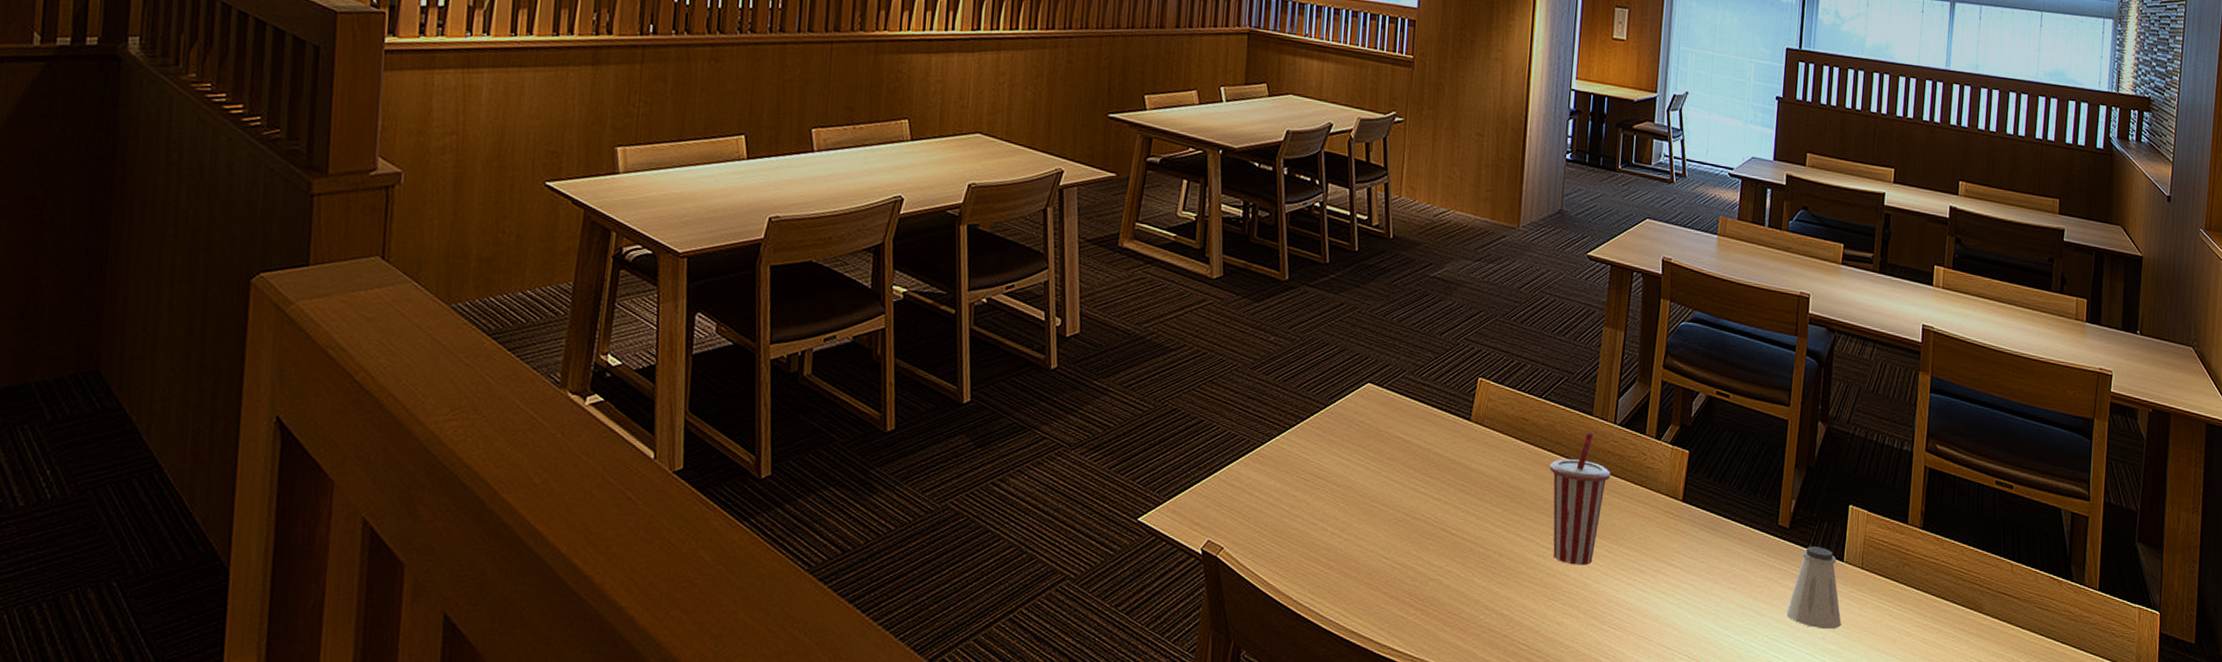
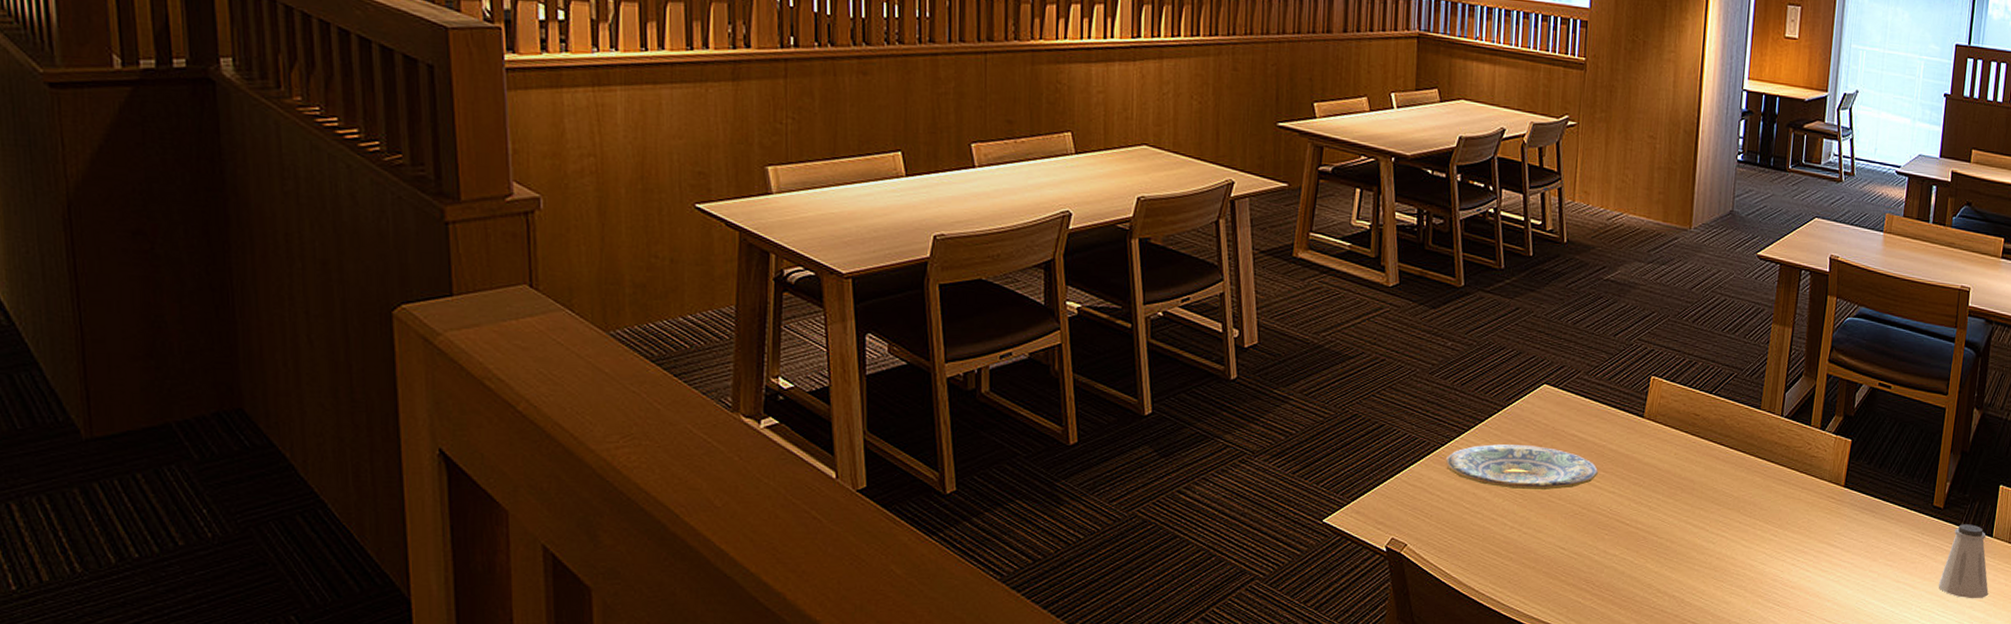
plate: none [1265,444,1424,495] -> present [1445,444,1599,491]
cup with straw: present [1550,432,1611,566] -> none [1719,425,1777,549]

